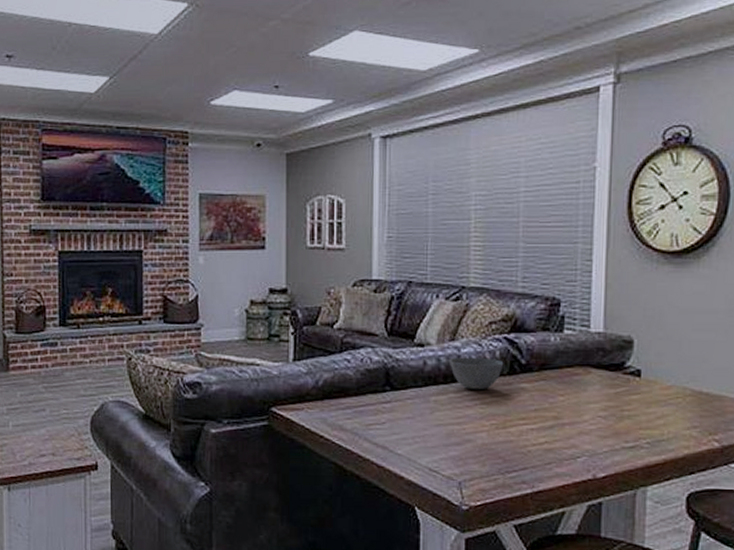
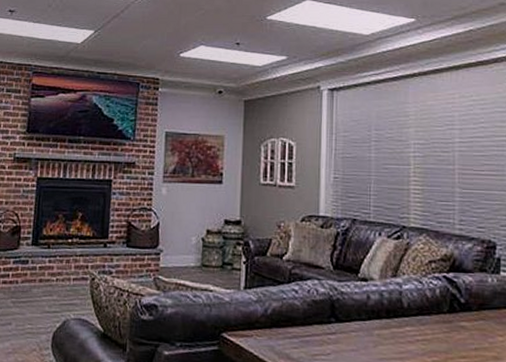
bowl: present [450,357,504,389] -> none [392,293,444,326]

